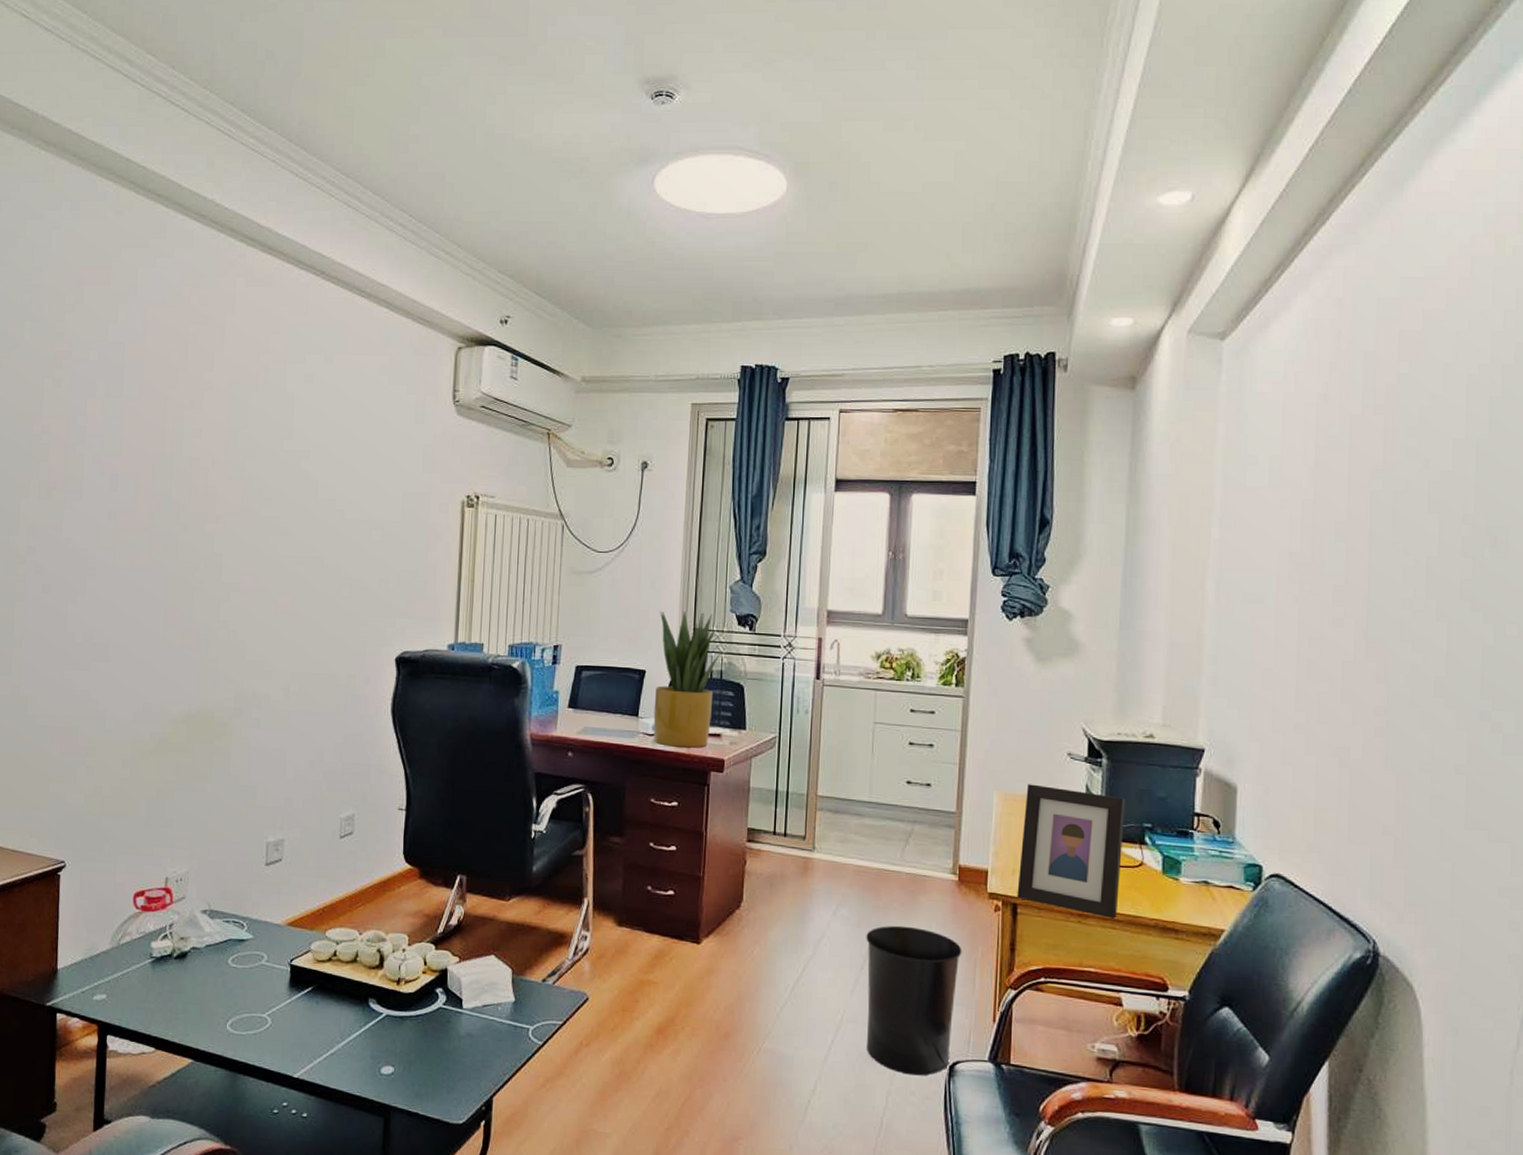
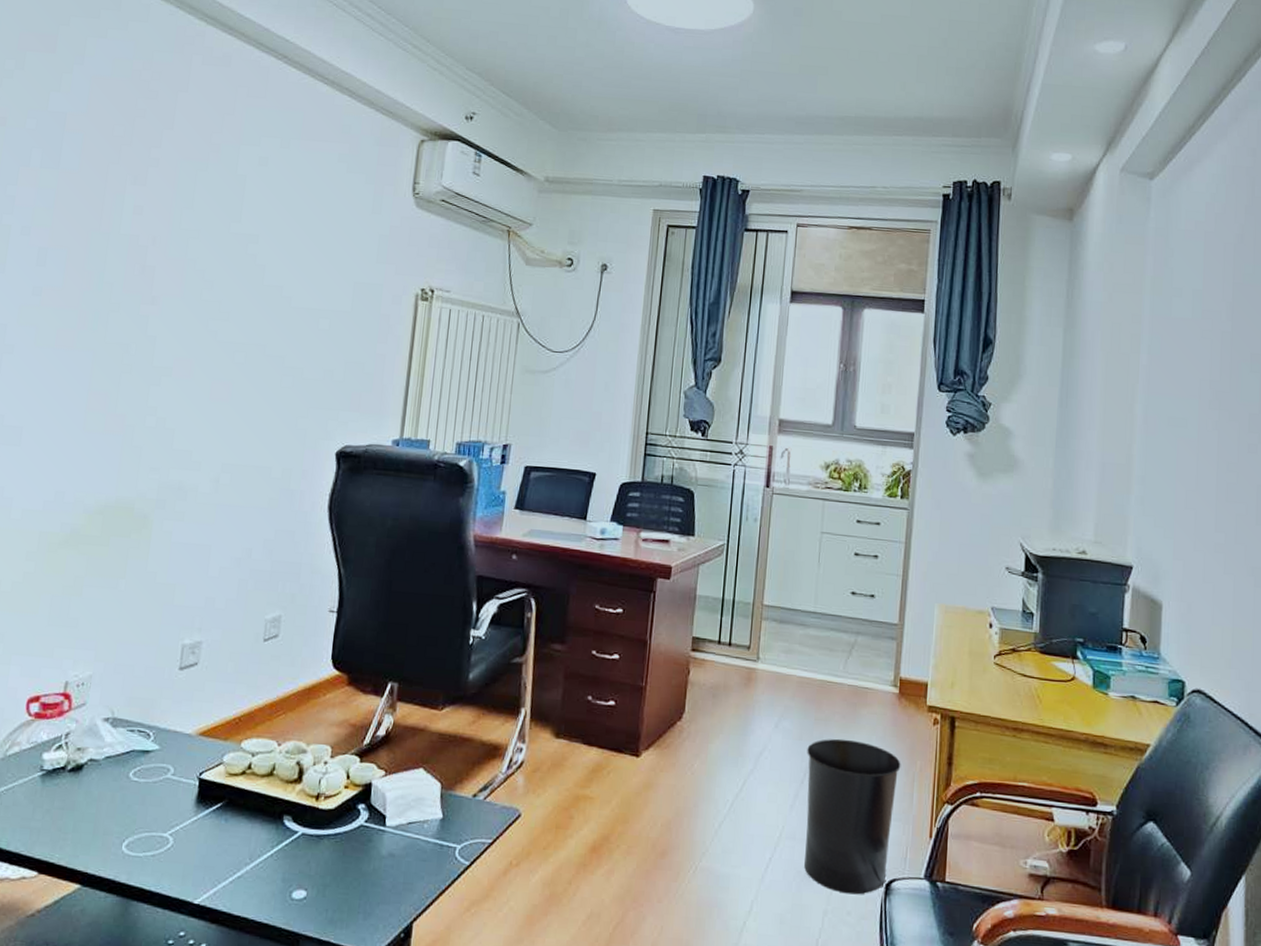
planter: present [653,611,724,748] -> none [601,414,676,554]
picture frame: present [1017,784,1125,919] -> none [955,597,1059,733]

